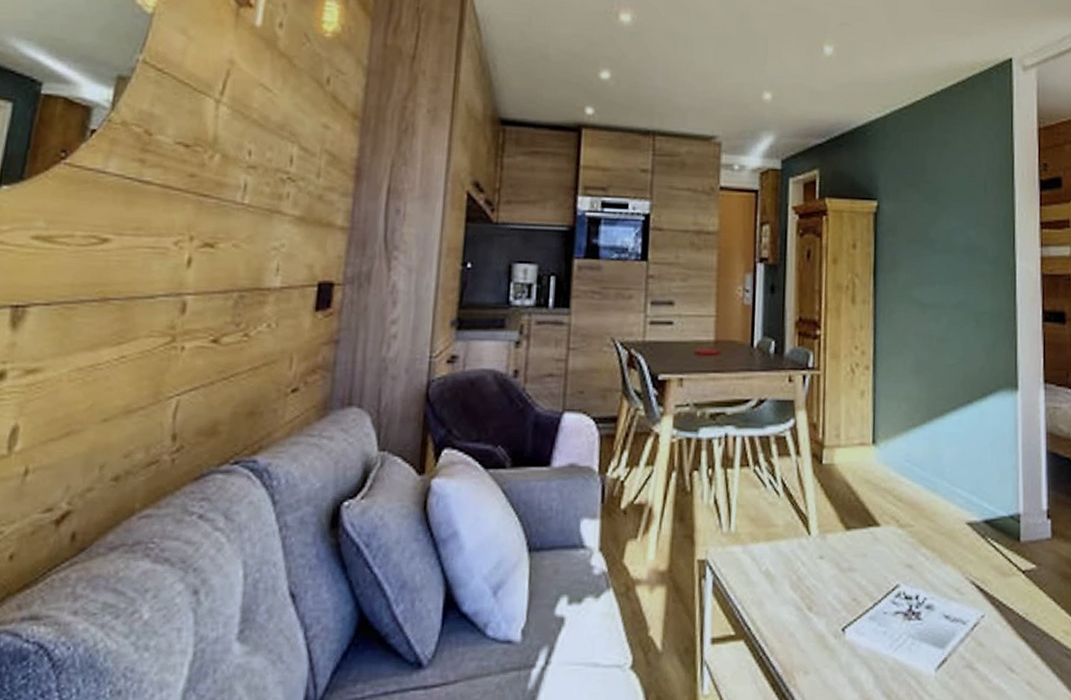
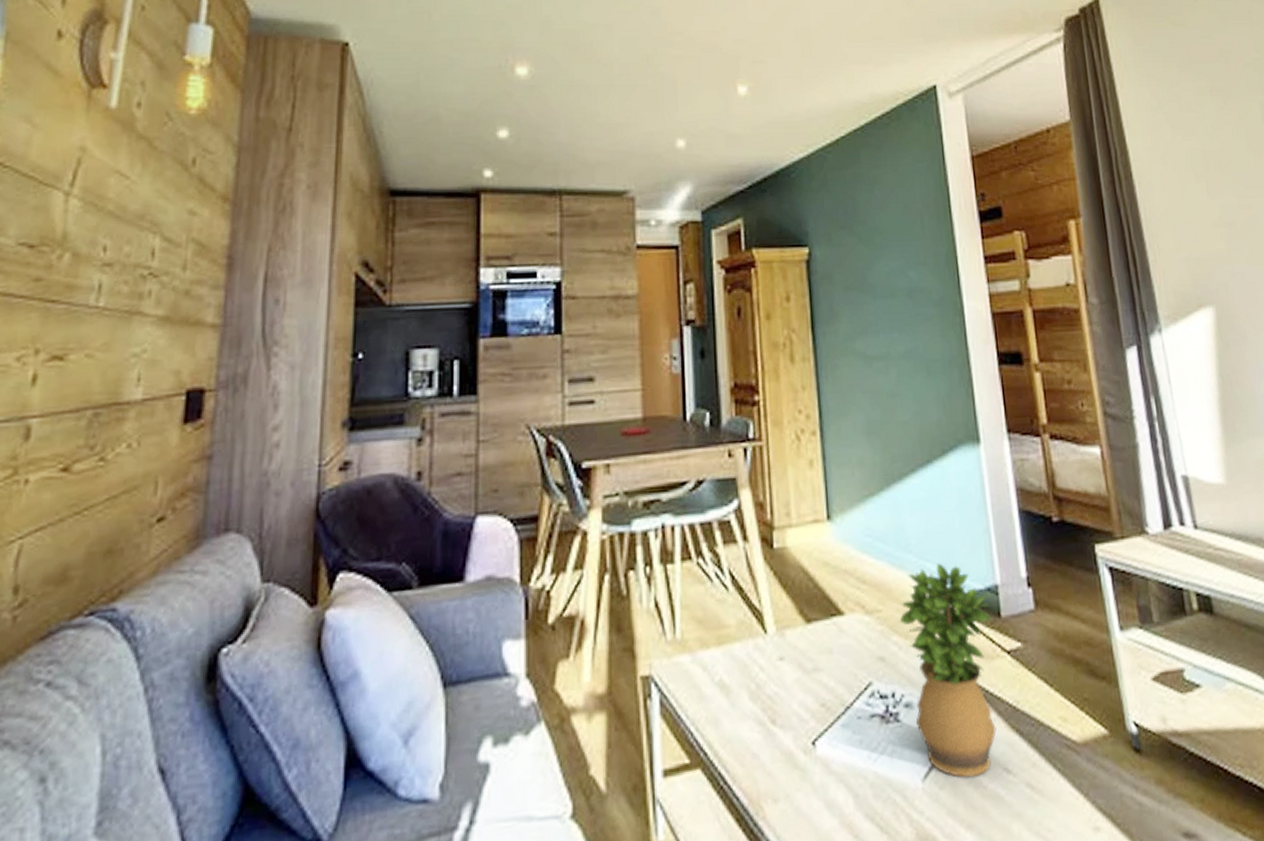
potted plant: none [929,490,1011,672] -> present [900,563,997,778]

